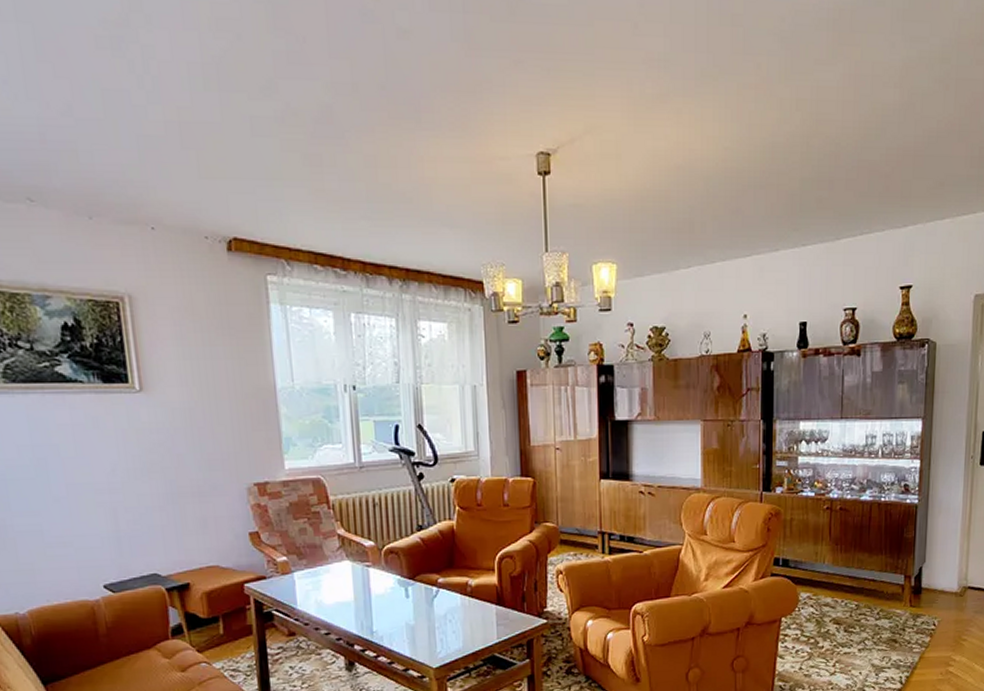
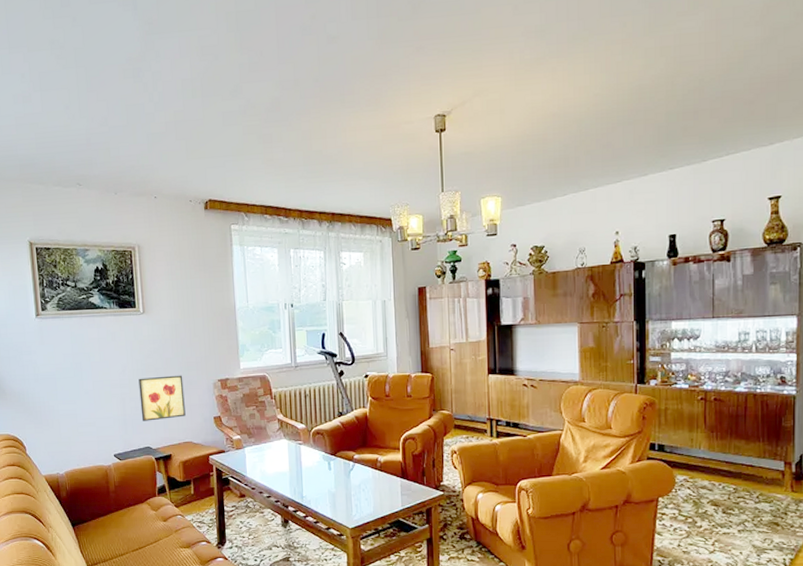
wall art: none [136,477,209,539] -> present [138,375,186,421]

